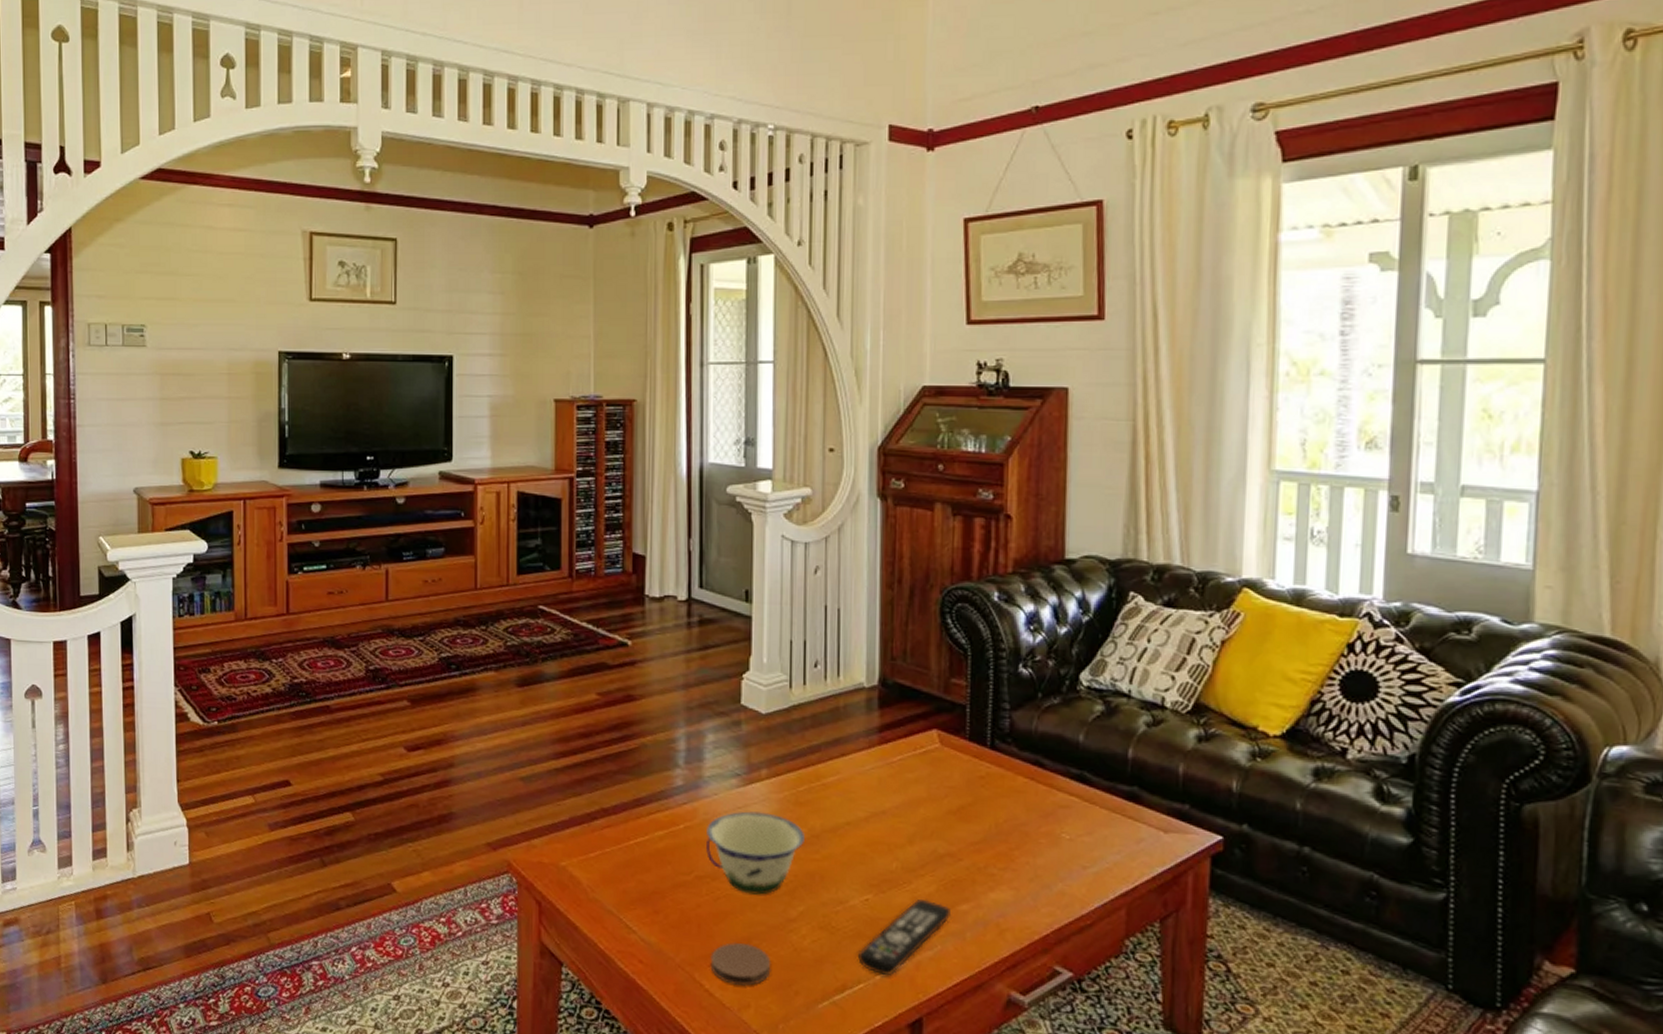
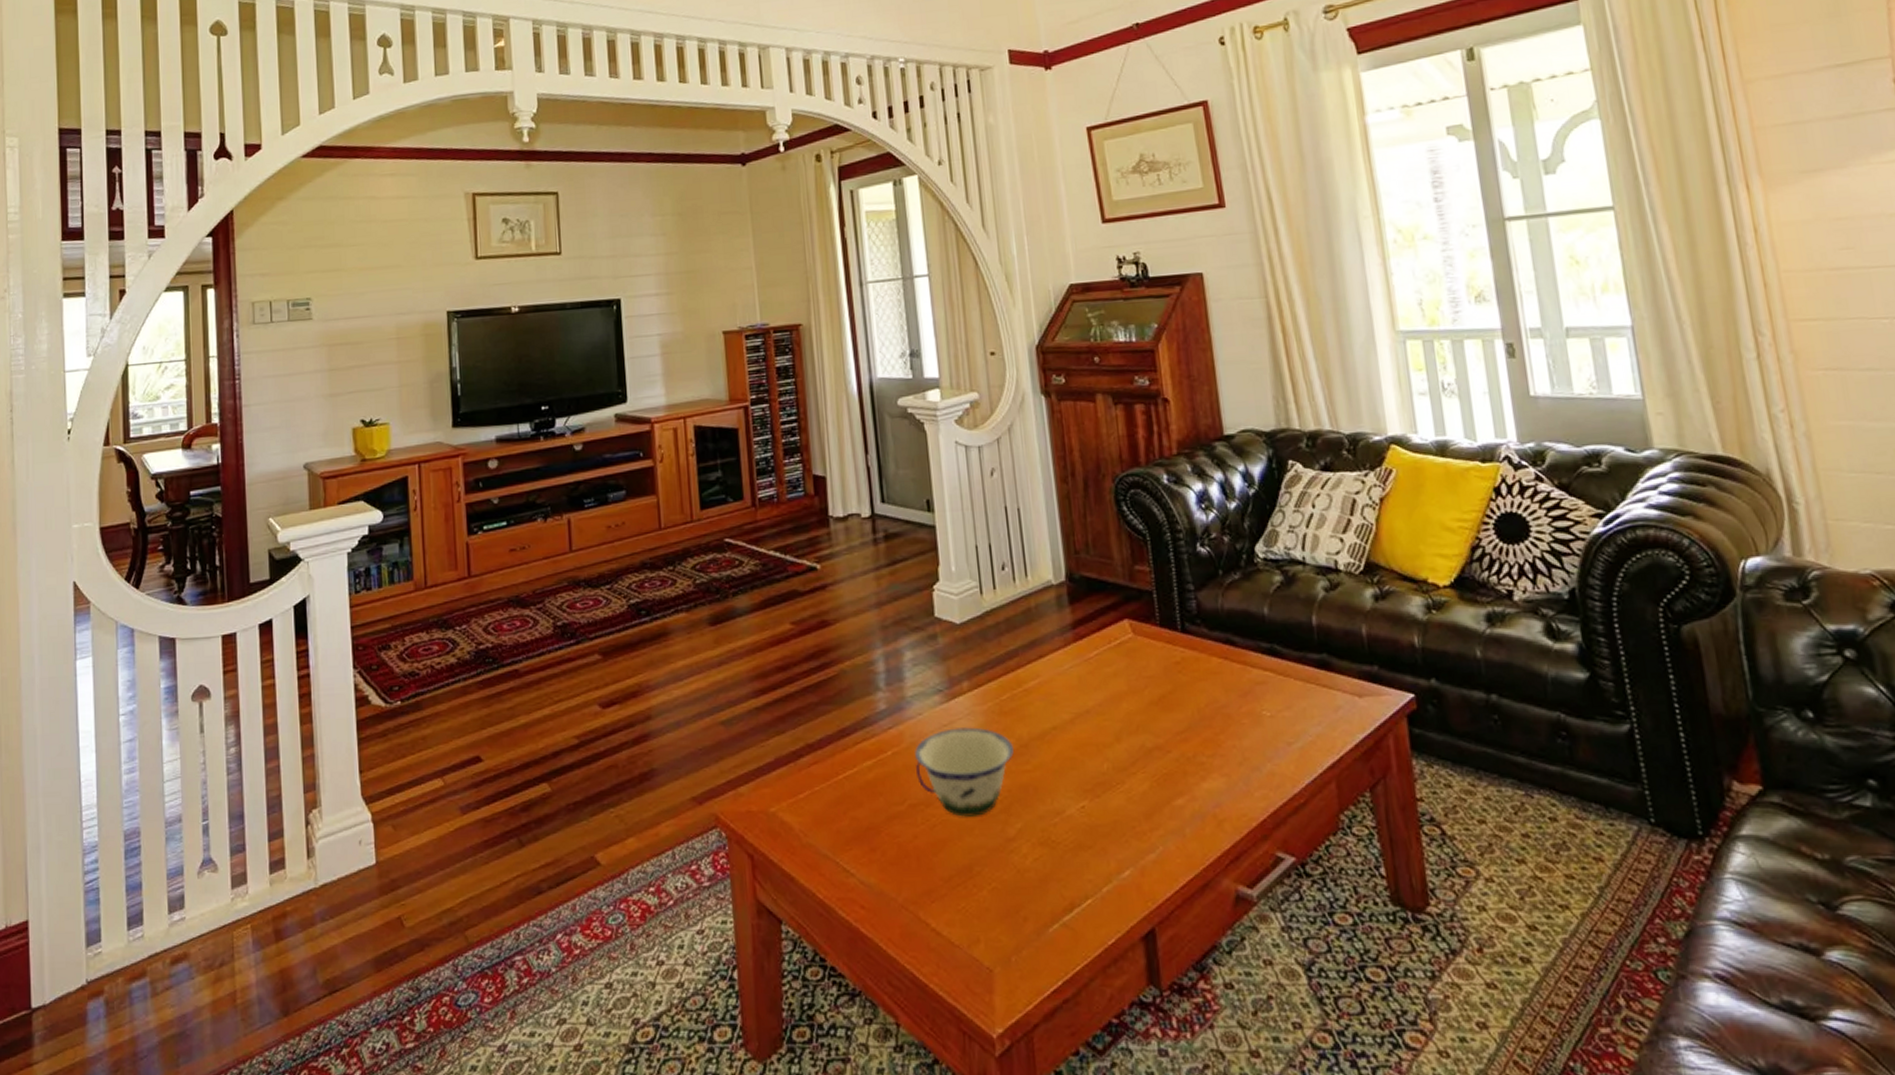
coaster: present [710,943,771,986] -> none [933,872,997,919]
remote control: present [858,899,952,976] -> none [1082,798,1169,888]

